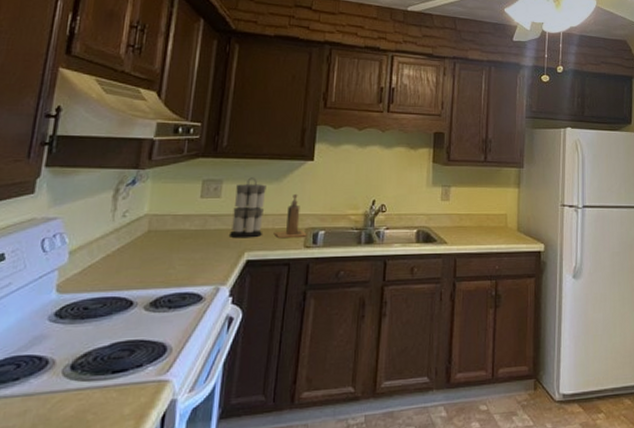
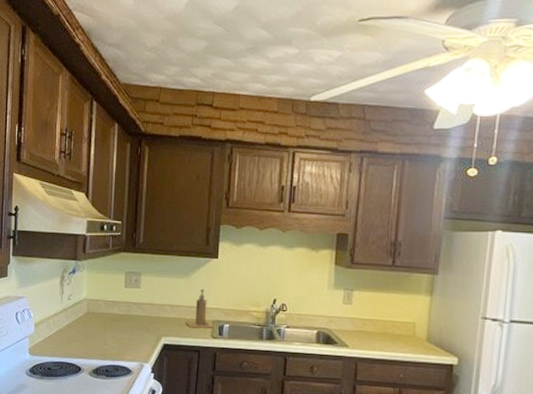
spice rack: present [230,177,267,239] -> none [149,272,178,325]

